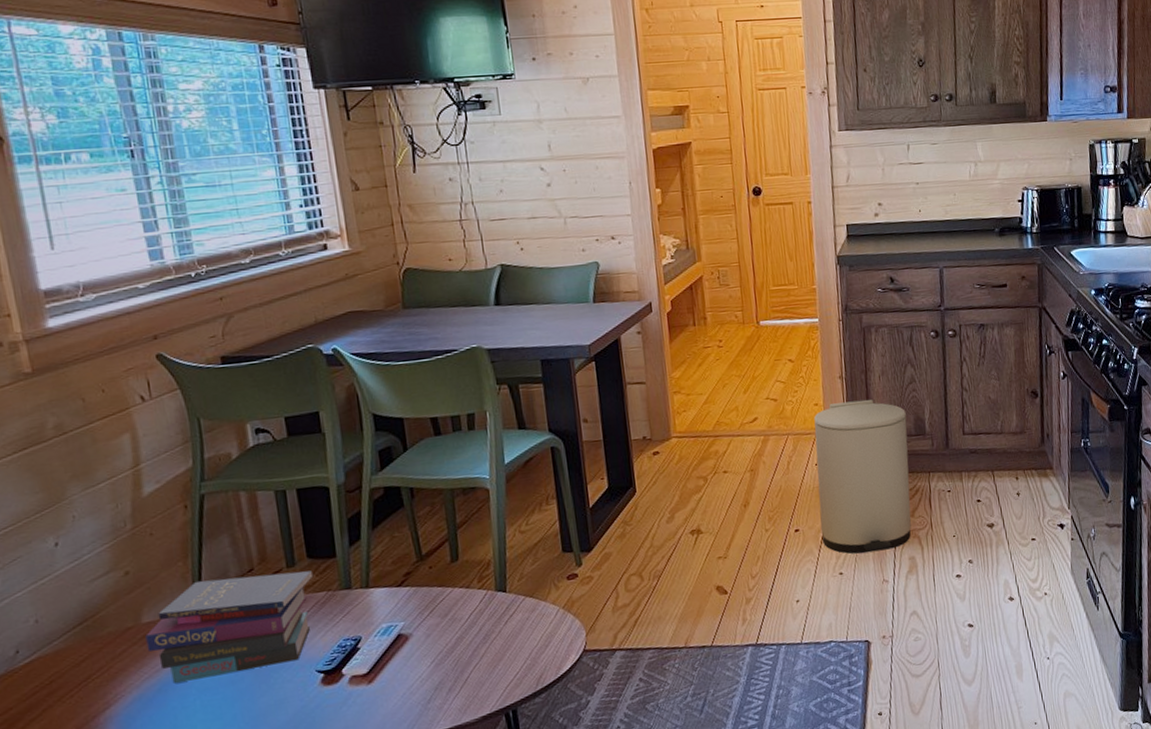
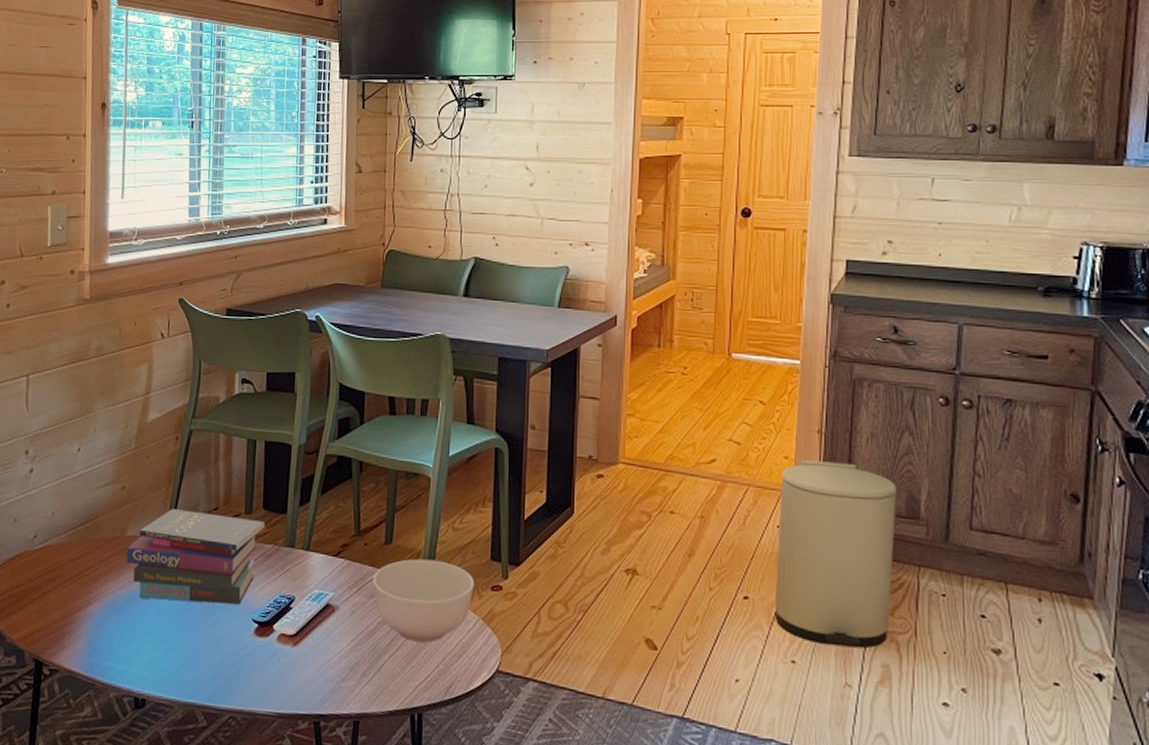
bowl: none [444,564,550,647] -> present [373,559,474,643]

